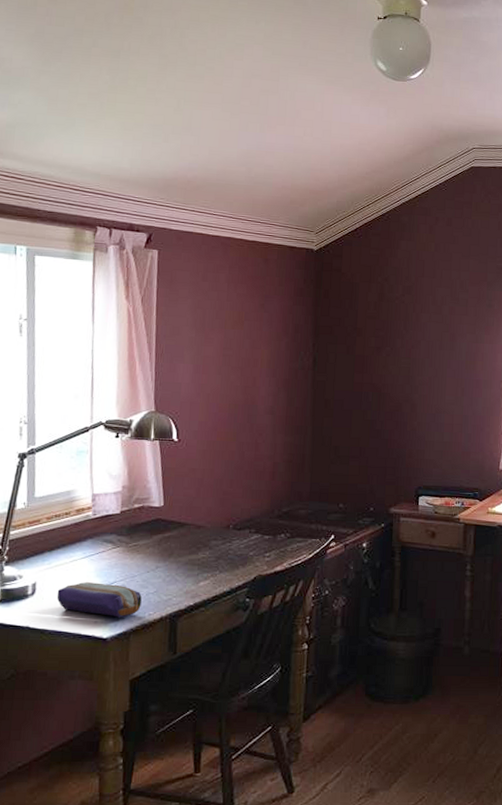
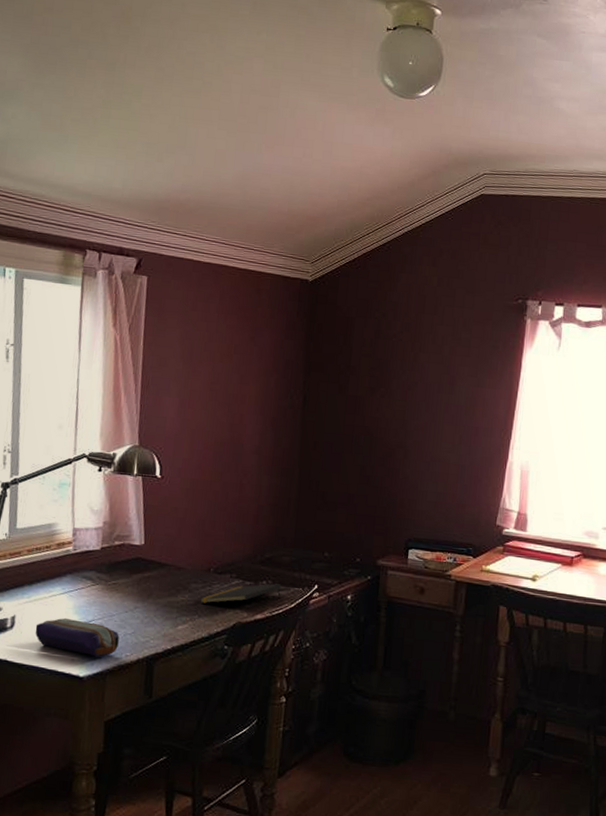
notepad: none [220,536,300,559] -> present [200,583,282,604]

